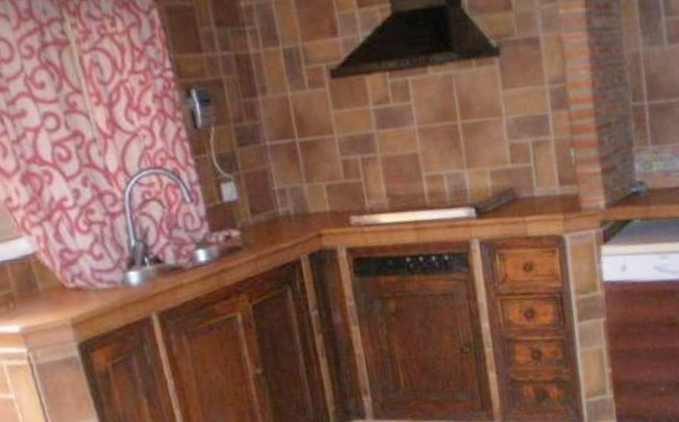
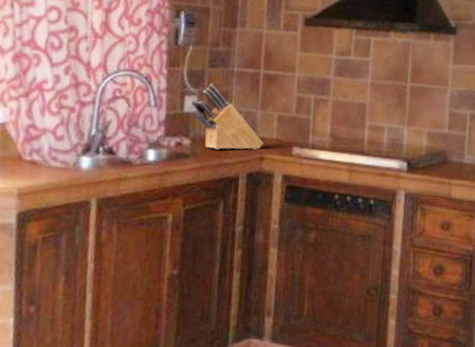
knife block: none [228,163,318,236] -> present [190,83,264,150]

